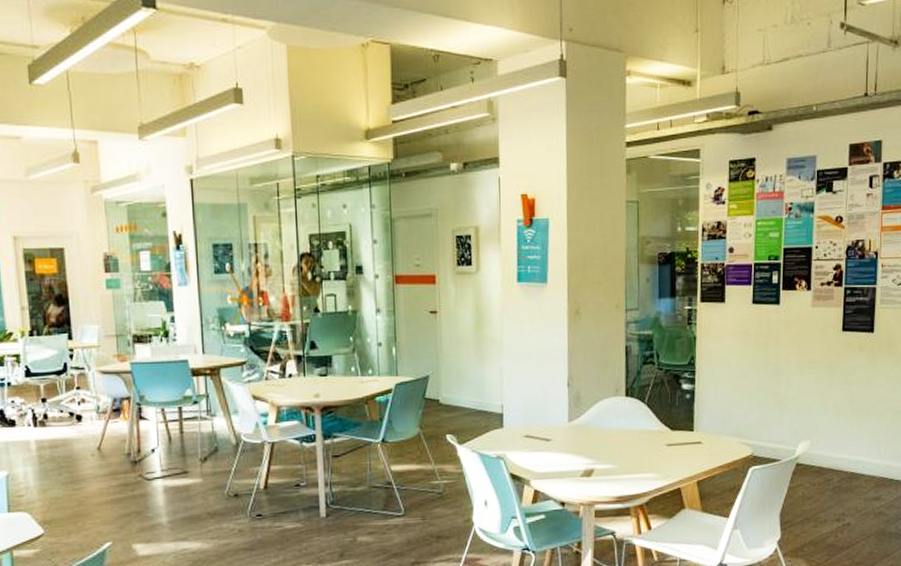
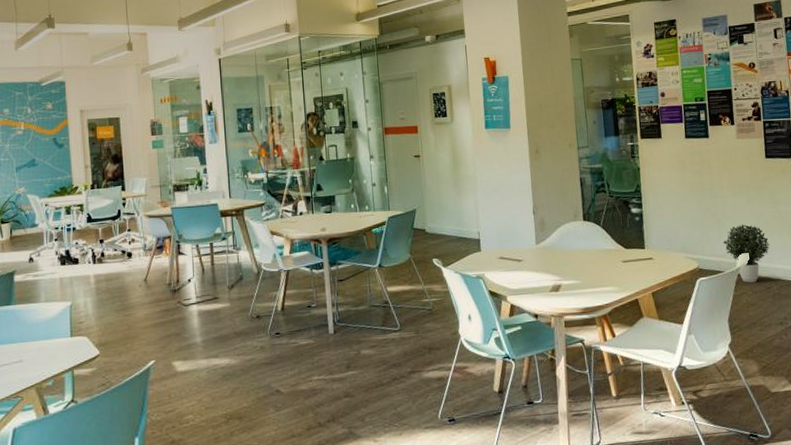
potted plant: none [784,406,835,474] -> present [723,224,770,283]

